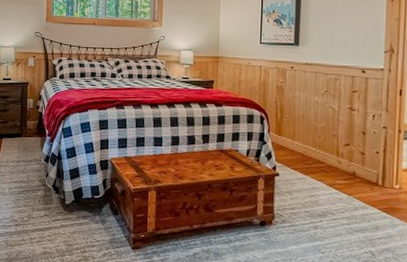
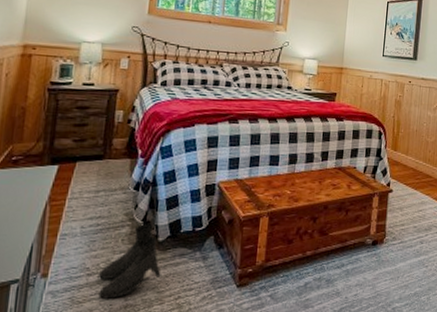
boots: none [23,188,70,246] -> present [98,223,161,299]

